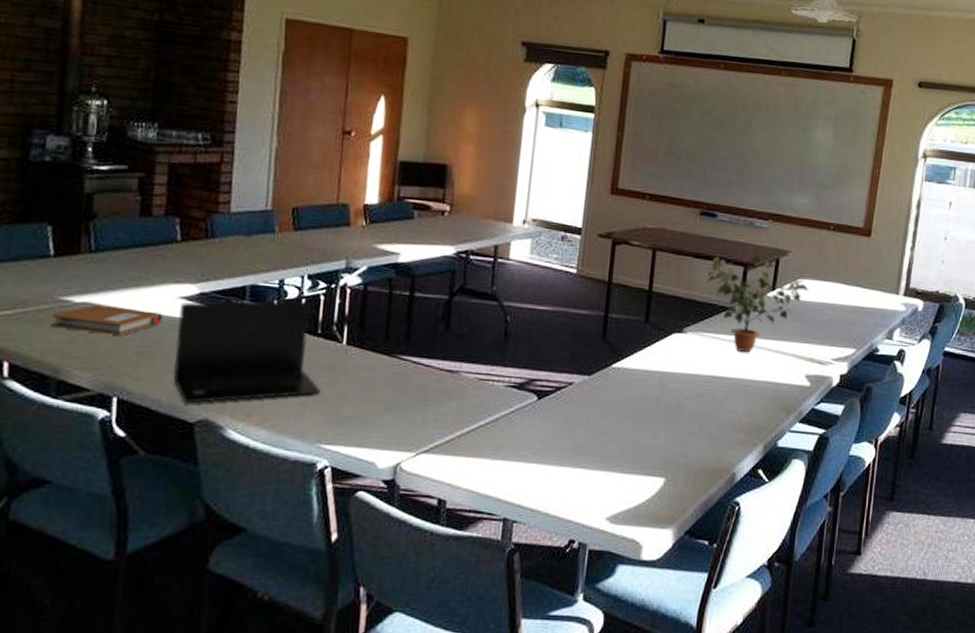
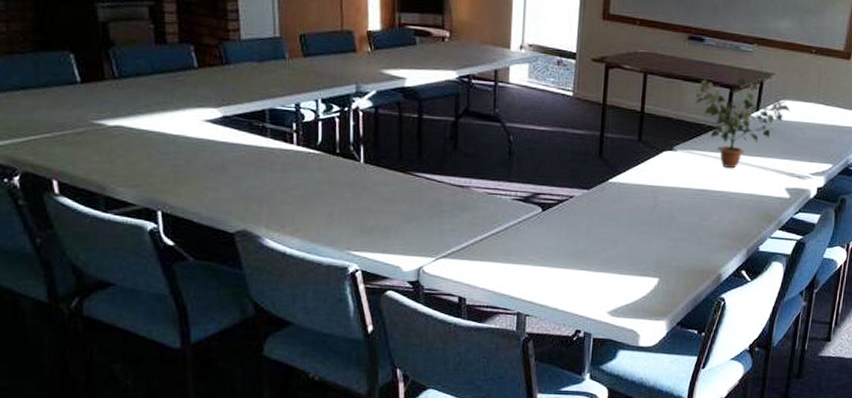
notebook: present [51,305,163,335] -> none [88,128,191,156]
laptop: present [172,300,322,404] -> none [207,122,346,217]

